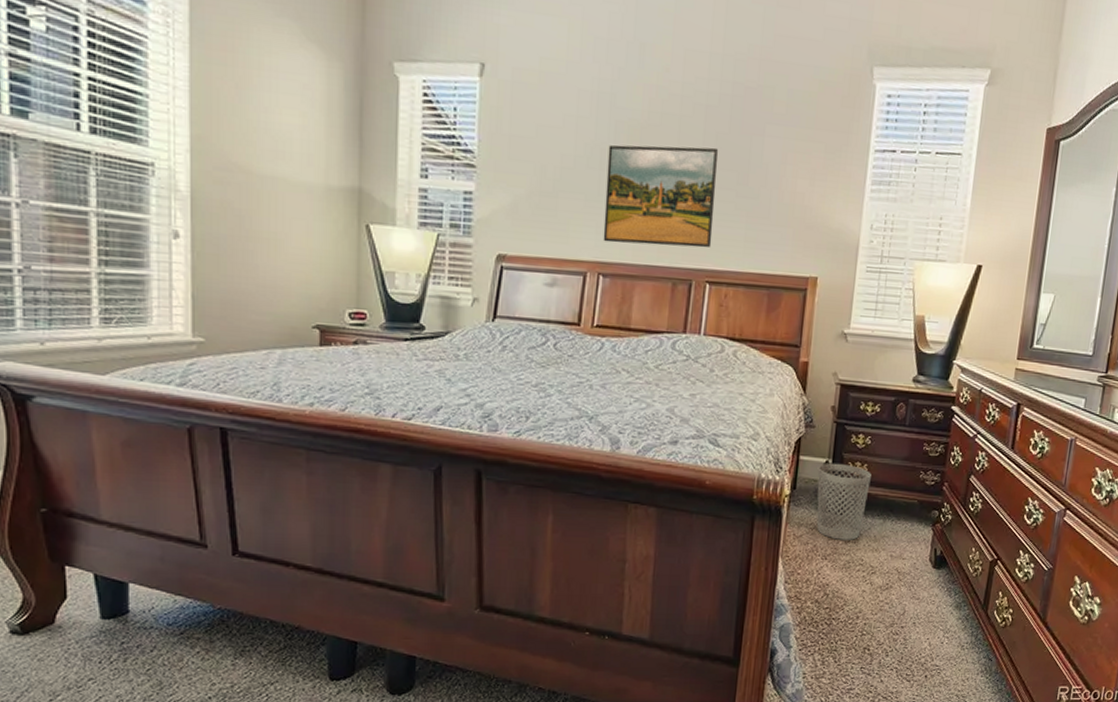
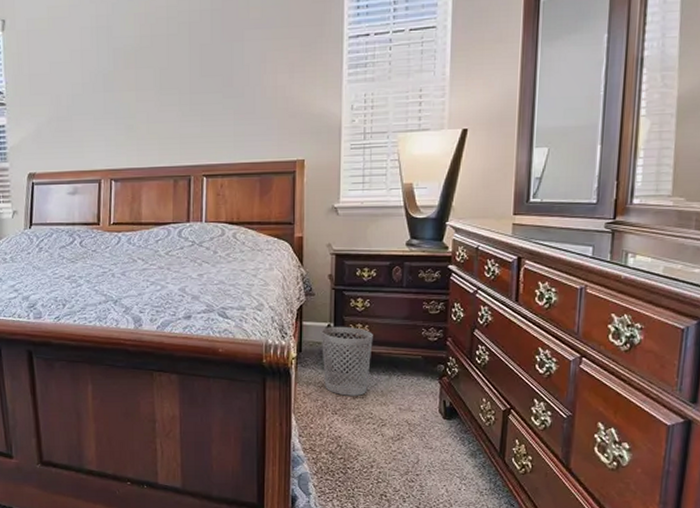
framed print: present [603,145,719,248] -> none [109,58,205,152]

